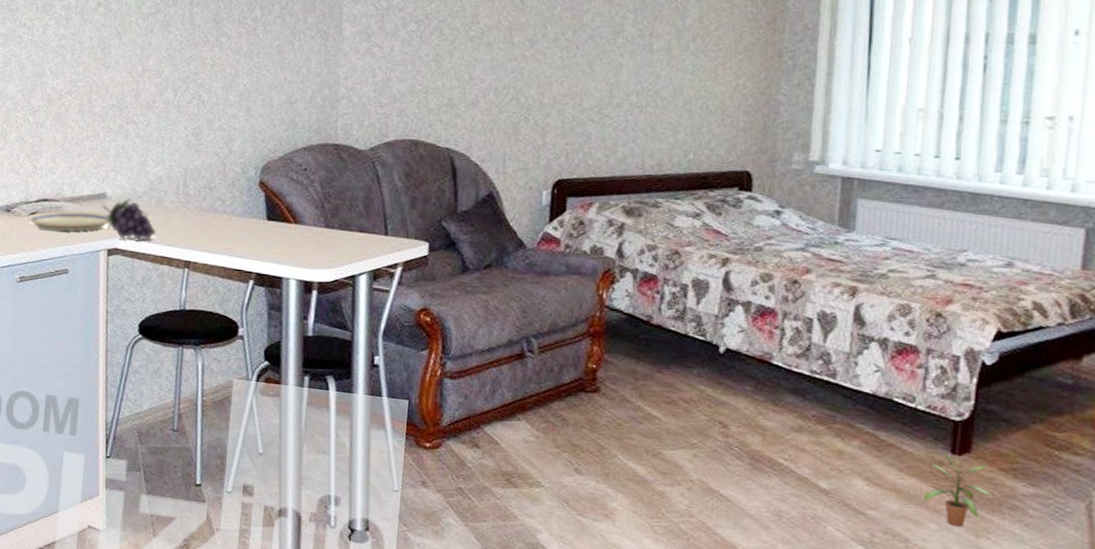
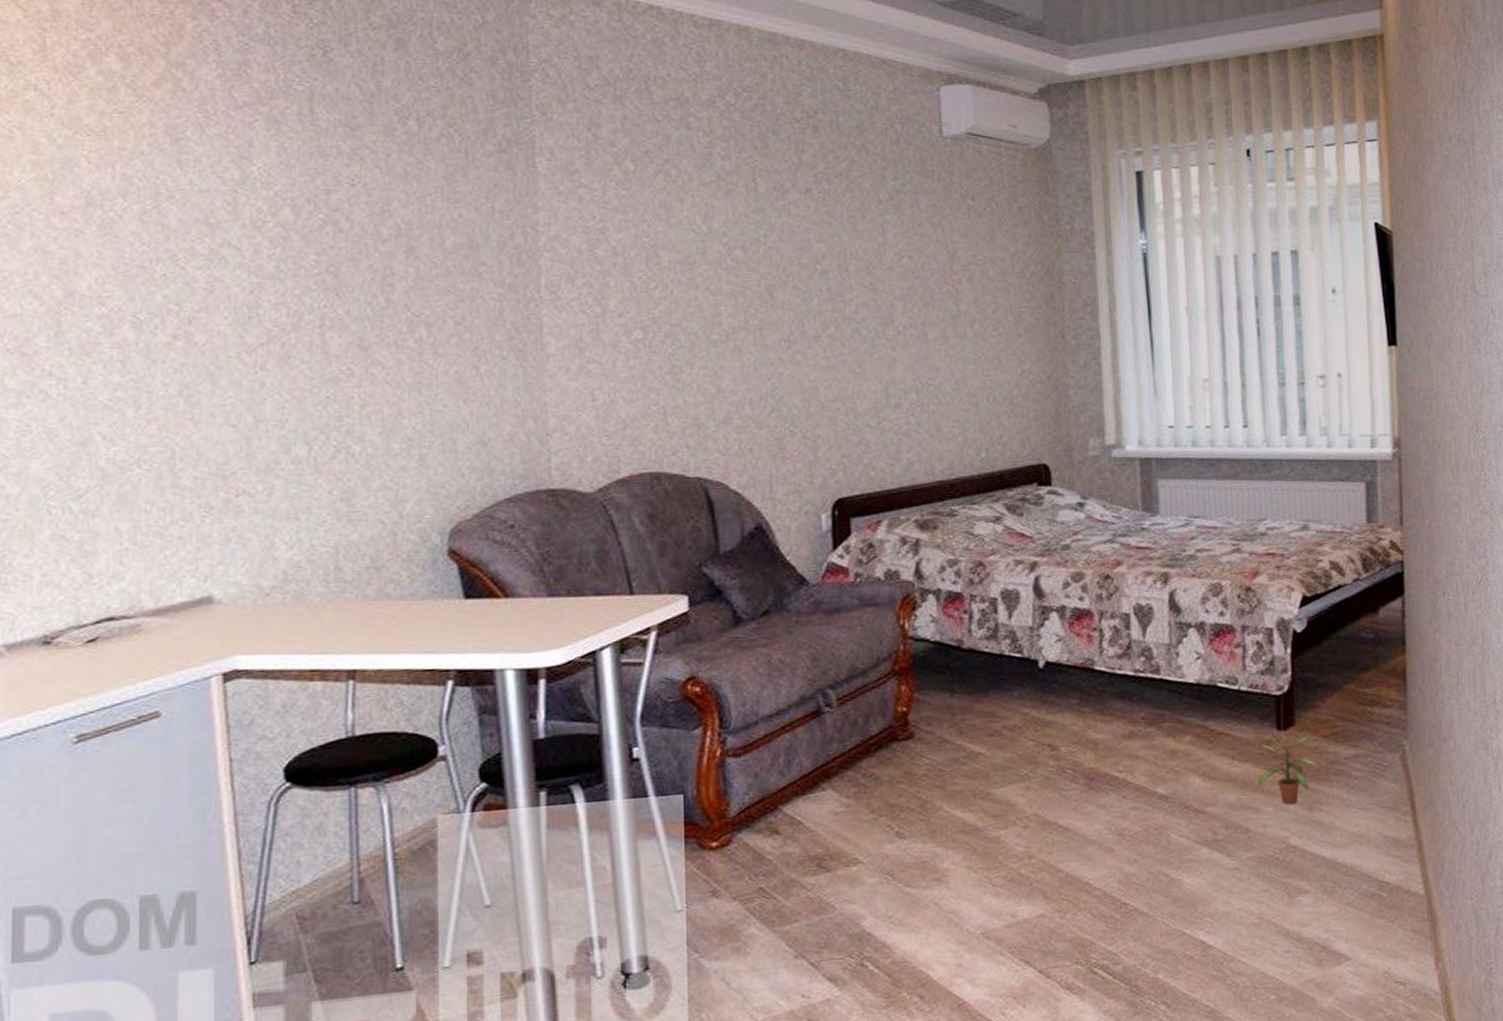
plate: present [27,210,109,231] -> none [82,622,220,661]
fruit: present [102,196,156,241] -> none [207,595,298,654]

